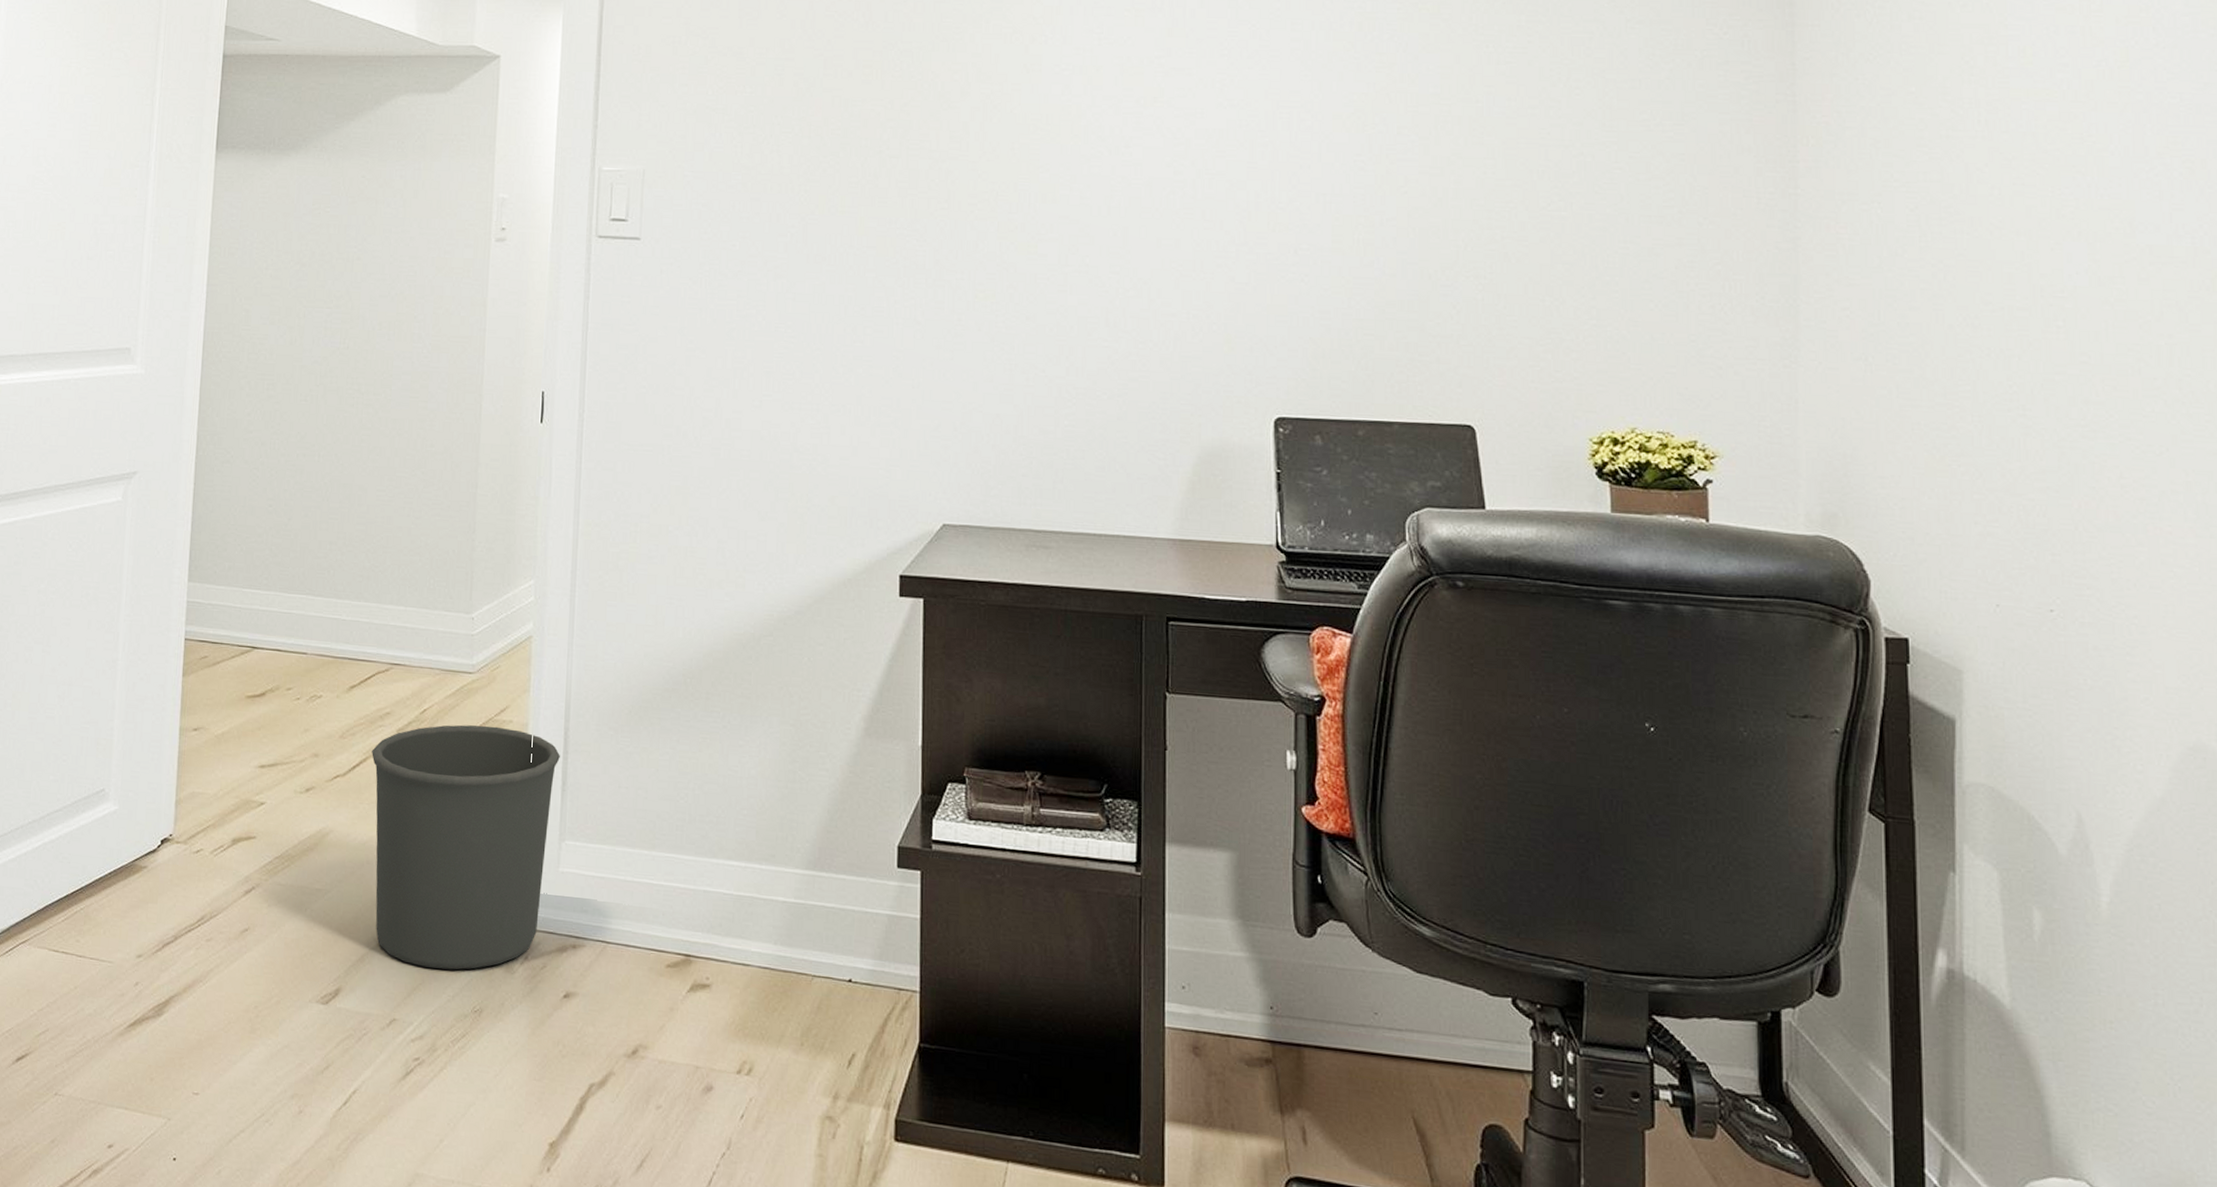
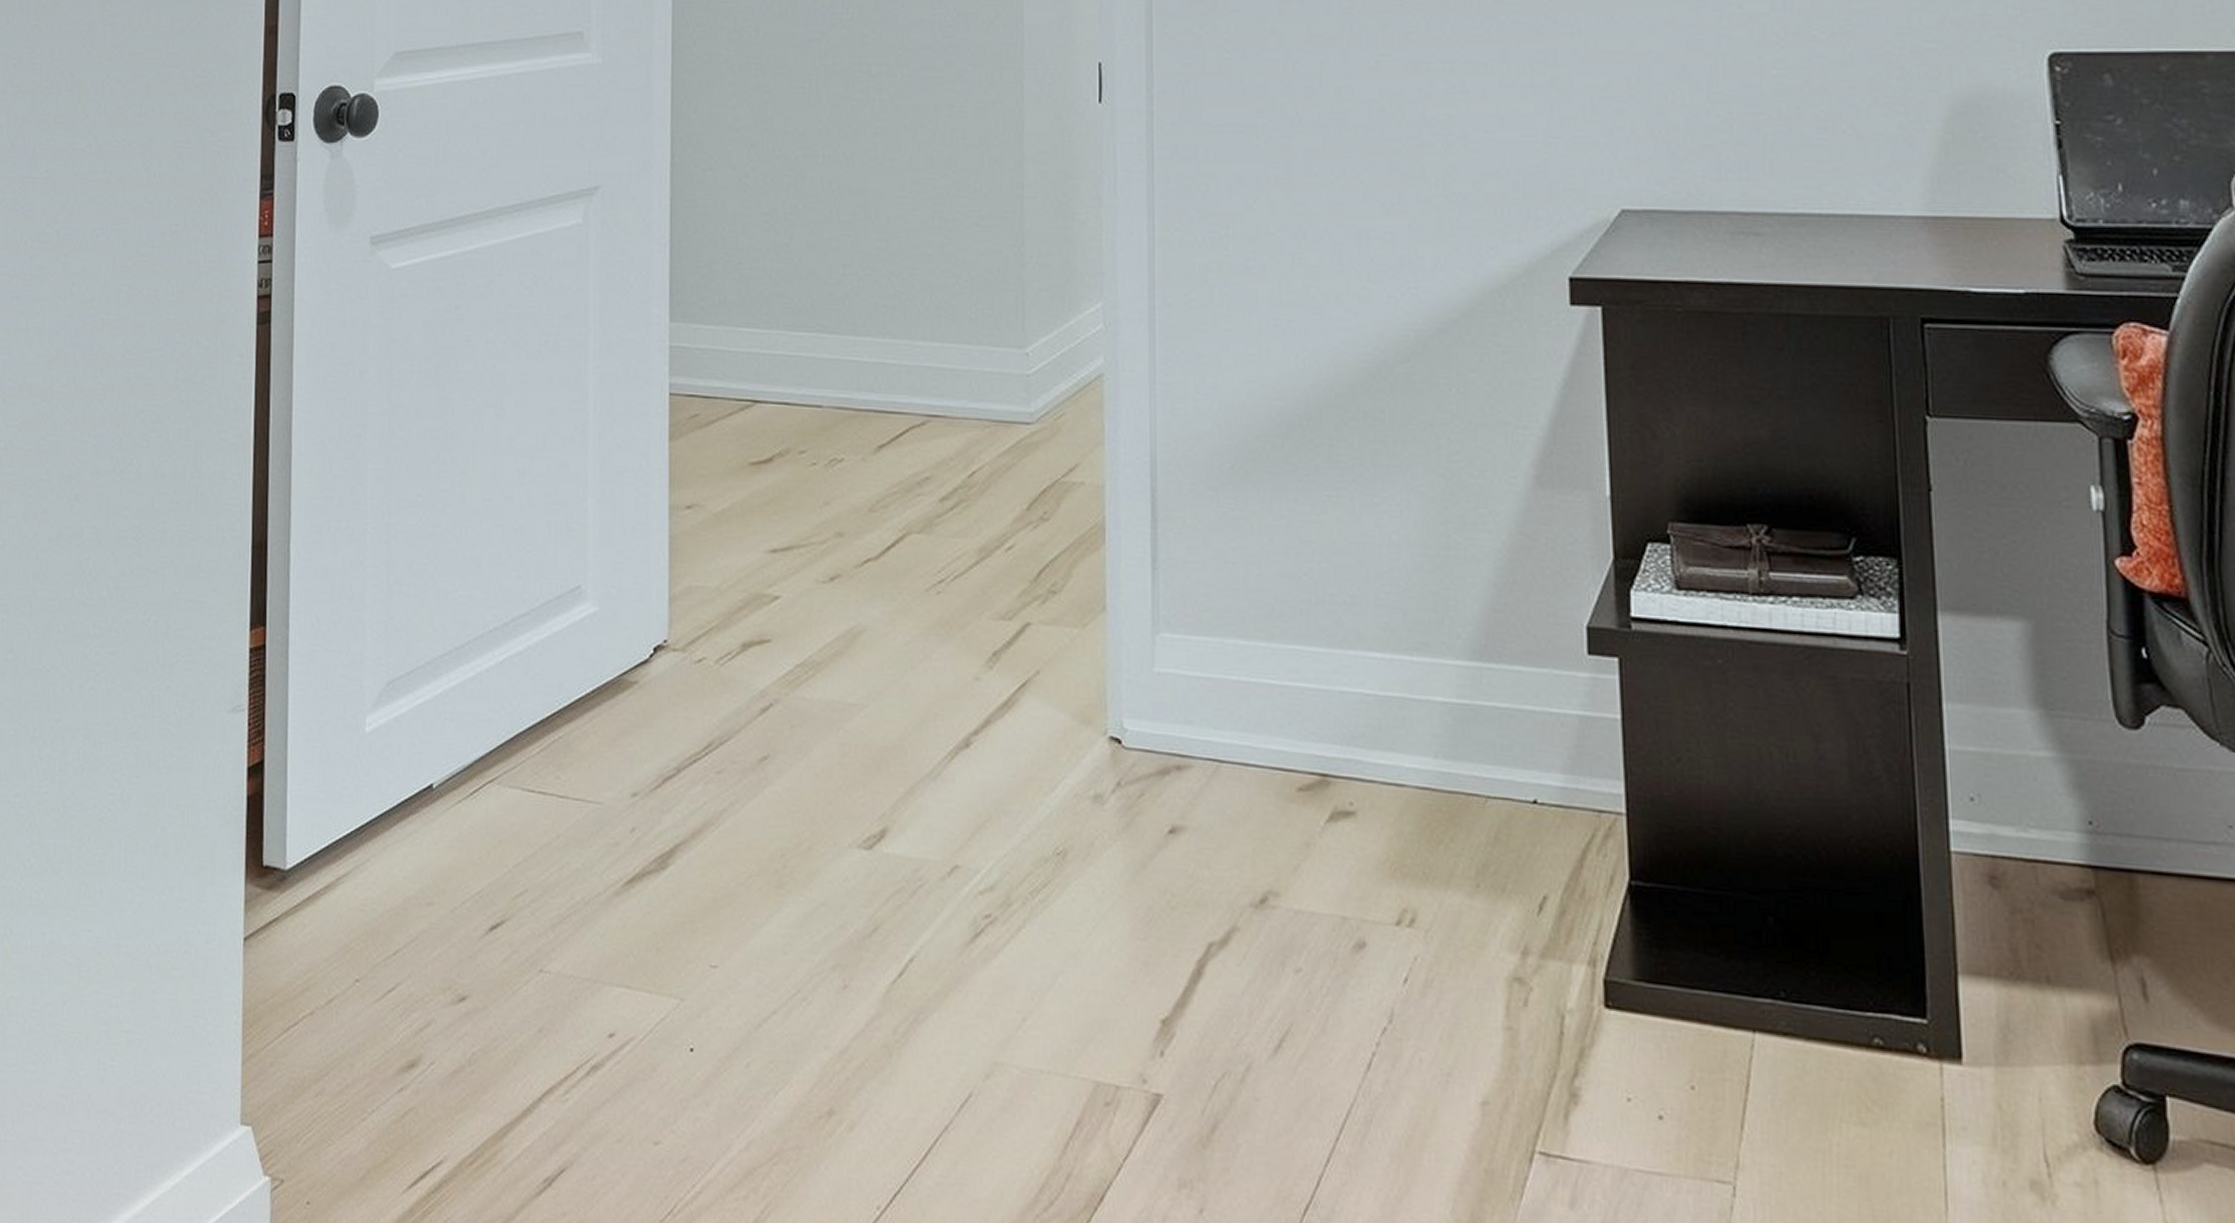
waste bin: present [372,724,560,970] -> none [910,489,1147,802]

